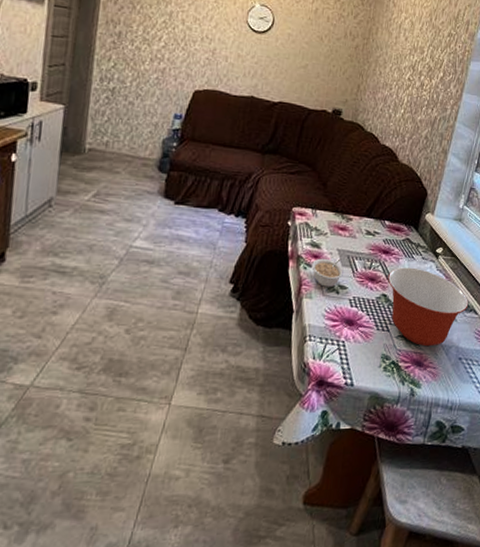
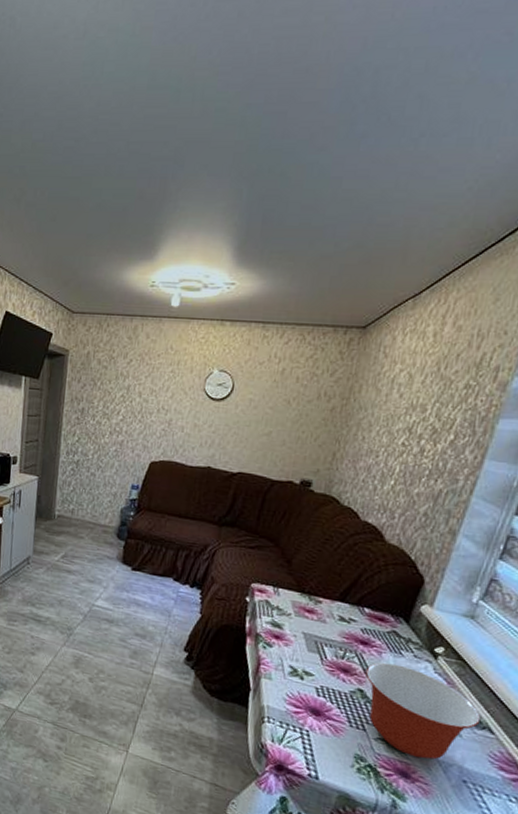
legume: present [312,257,345,287] -> none [272,639,311,672]

